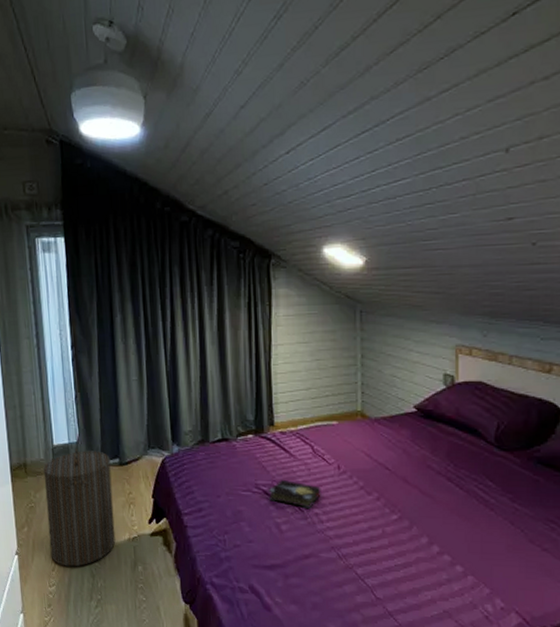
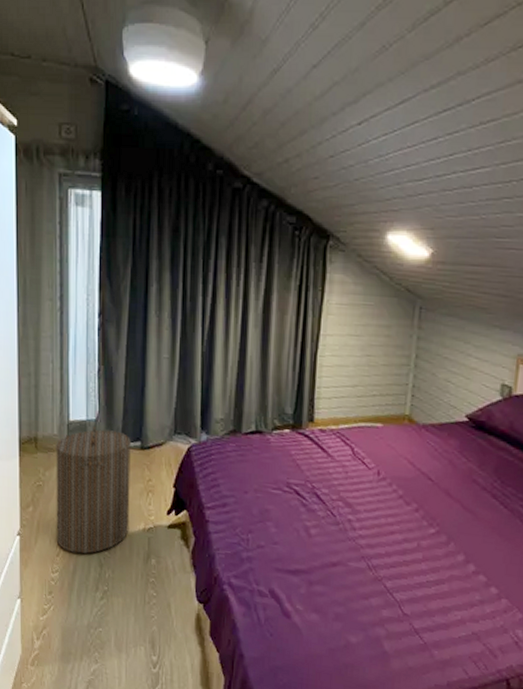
hardback book: present [269,479,321,508] -> none [300,480,357,514]

